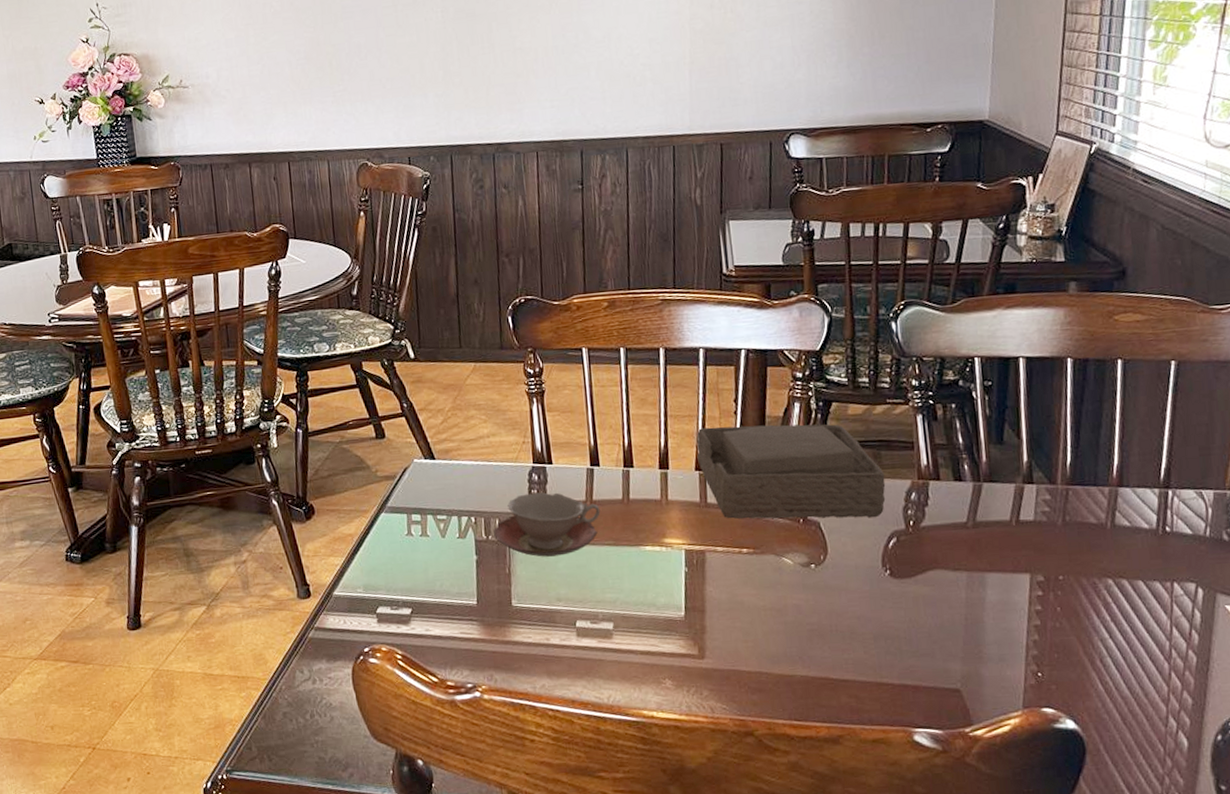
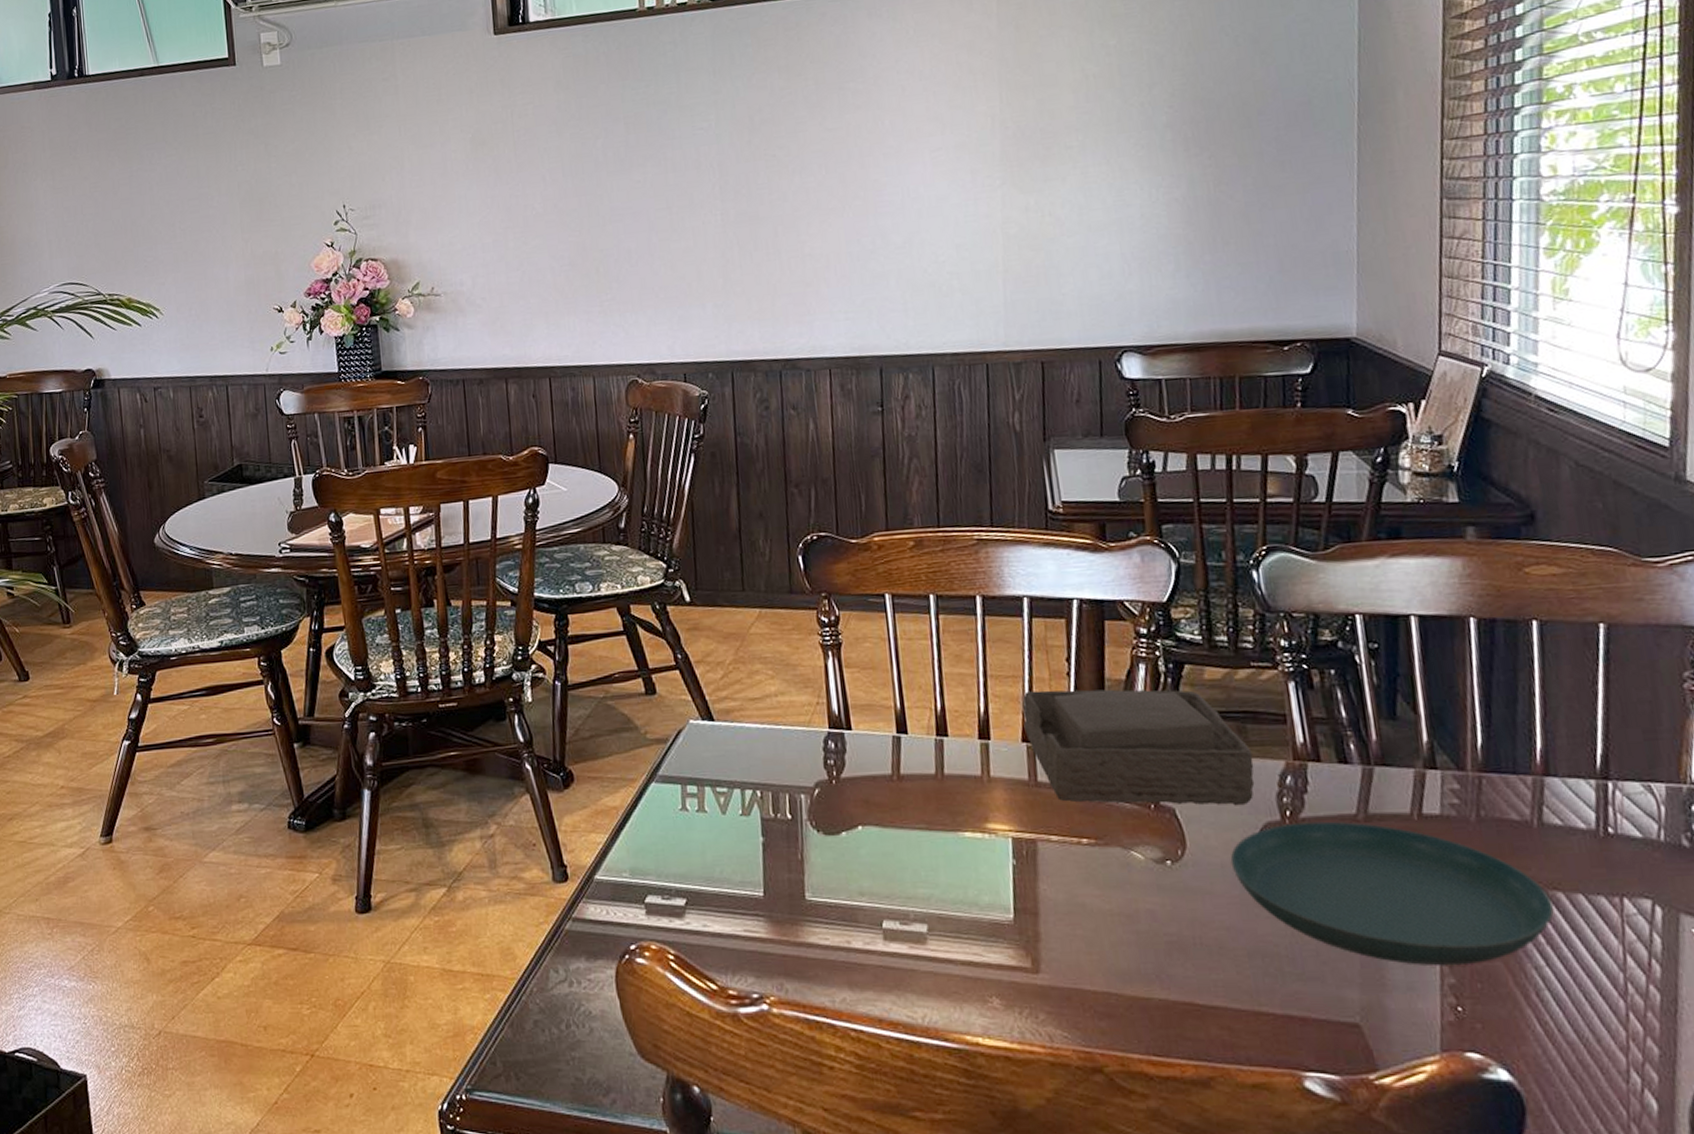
teacup: present [493,492,601,557] -> none [783,763,910,841]
saucer: none [863,528,1119,642] -> present [1230,821,1554,966]

